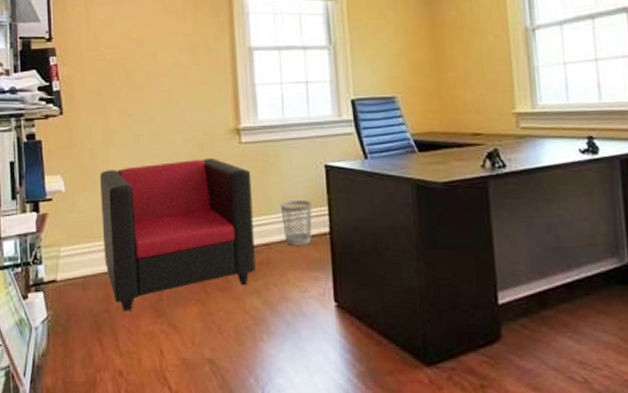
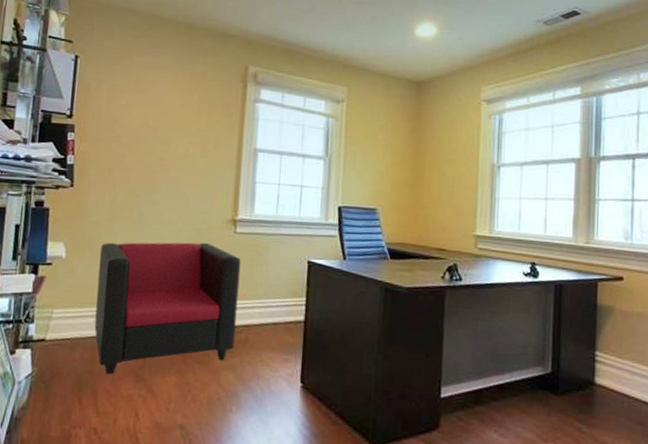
wastebasket: present [280,199,312,246] -> none [263,289,292,330]

